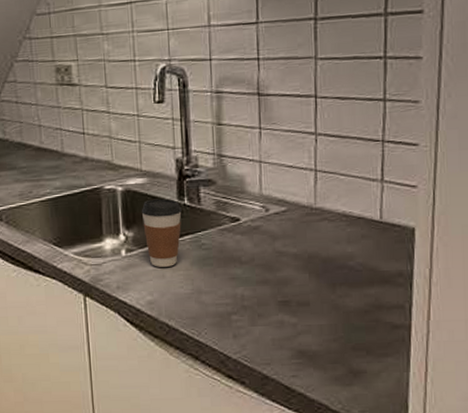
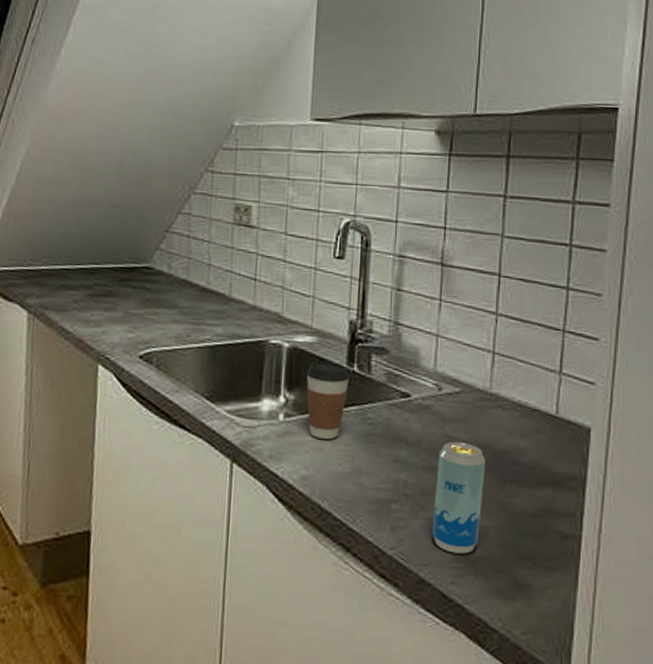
beverage can: none [270,254,316,352] -> present [431,441,485,554]

